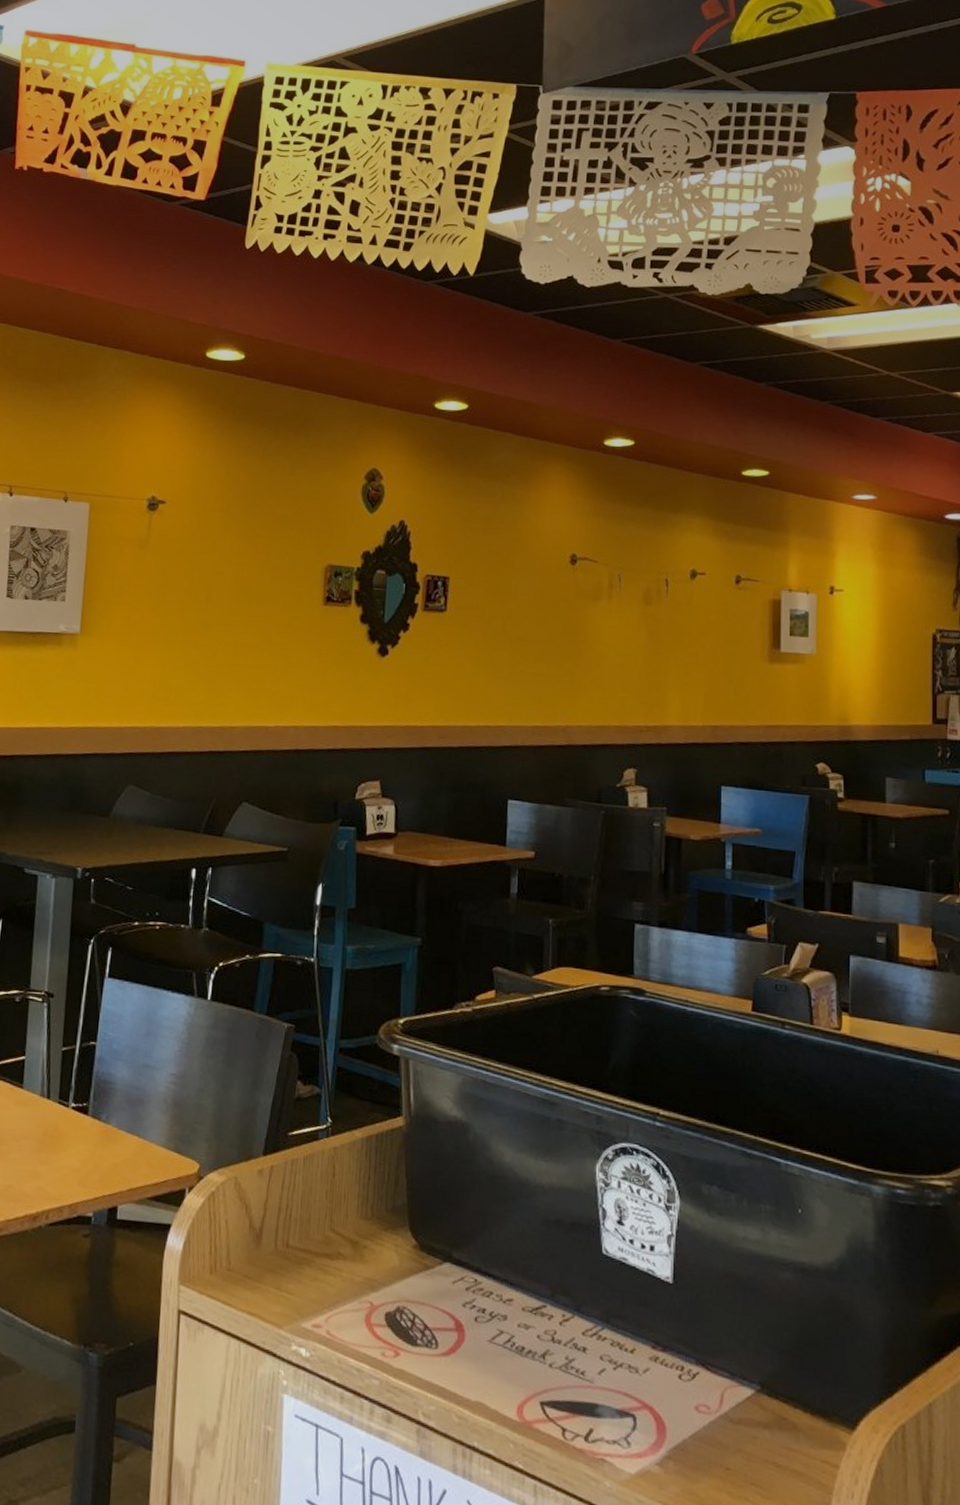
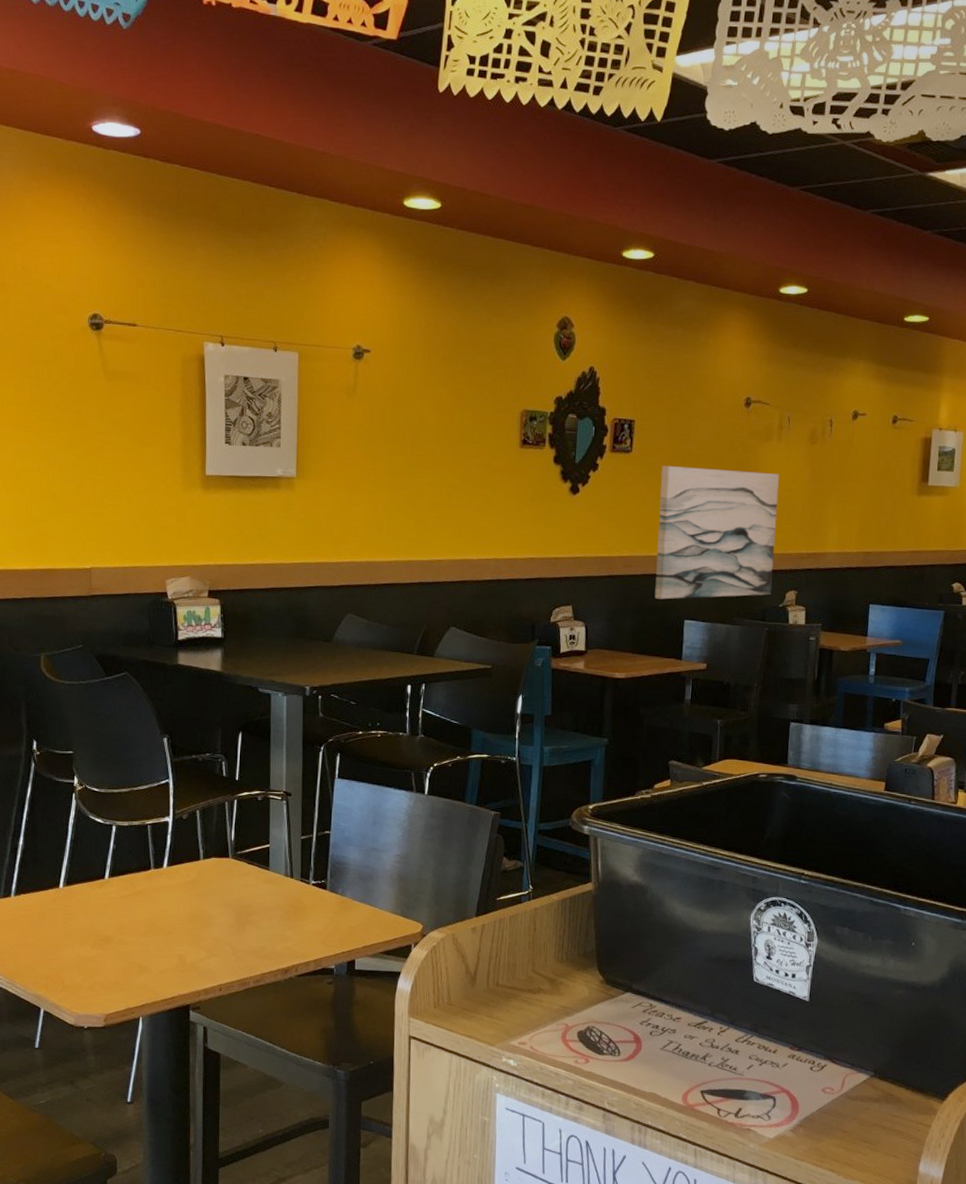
wall art: none [473,627,611,776] -> present [654,466,779,600]

